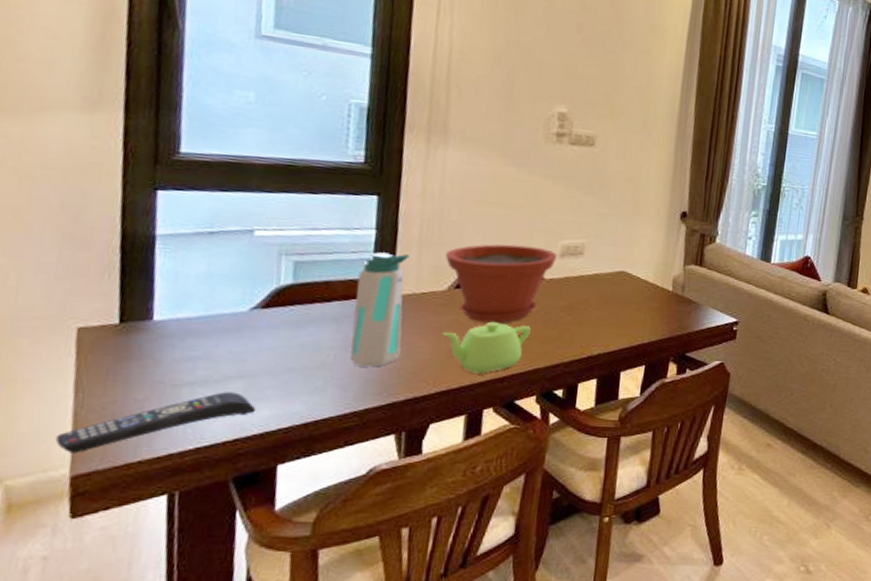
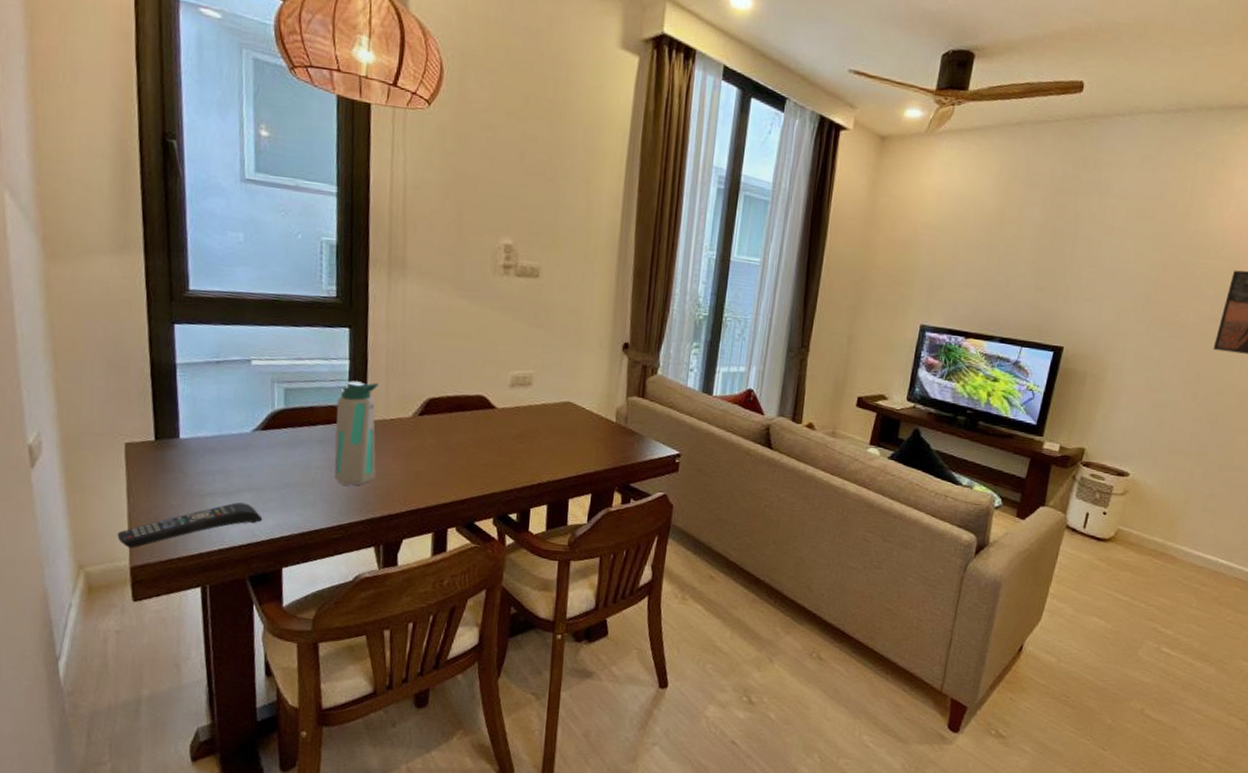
teapot: present [442,322,531,374] -> none [410,448,486,496]
plant pot: present [444,244,557,323] -> none [408,374,507,449]

